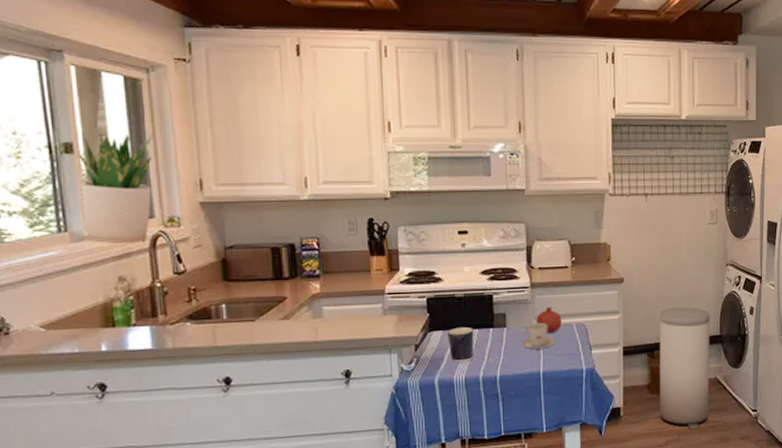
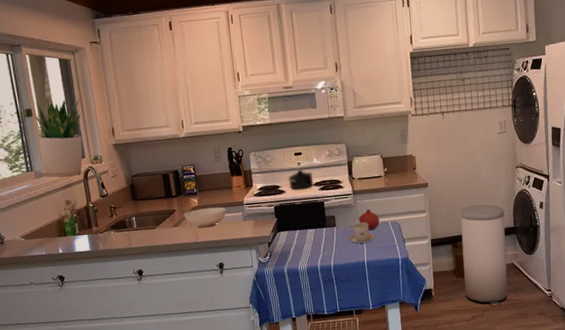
bowl: none [297,295,361,323] -> present [183,207,227,228]
mug: present [446,326,474,363] -> none [291,227,313,256]
saucepan: none [448,252,481,280] -> present [288,169,314,191]

